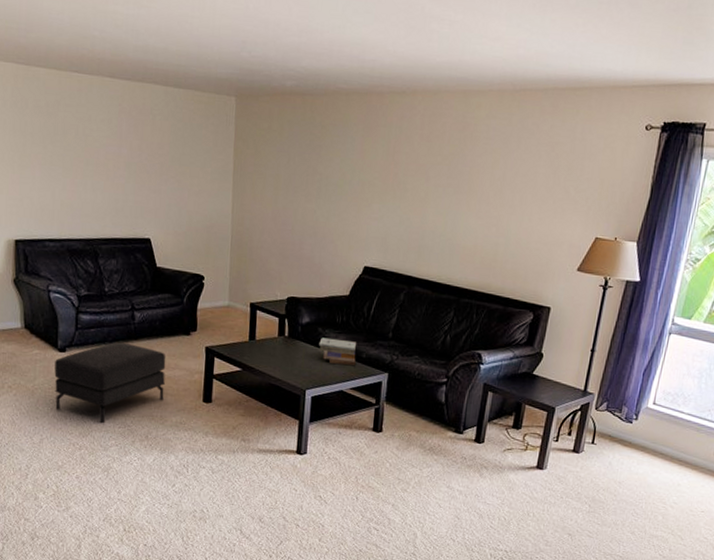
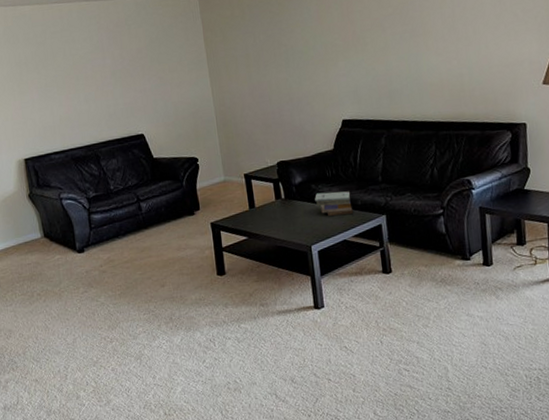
ottoman: present [54,342,166,424] -> none [76,233,181,314]

